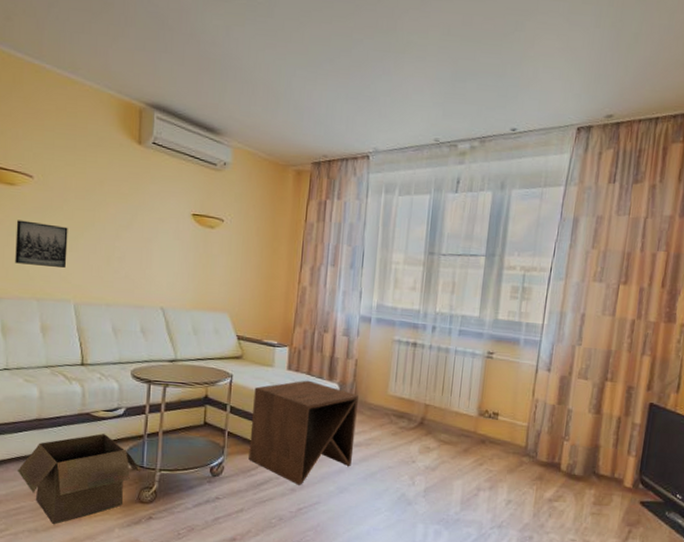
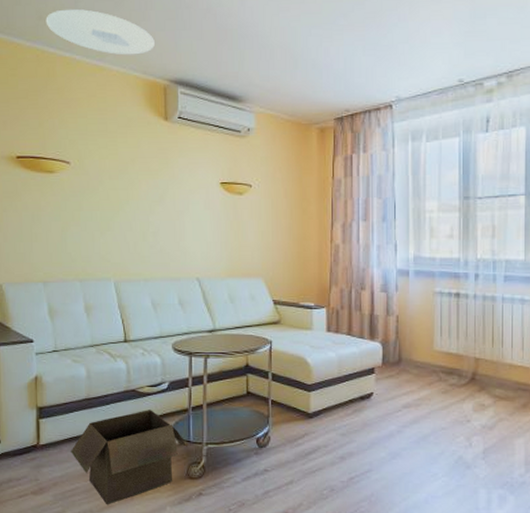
ceiling light: none [14,12,133,72] -> present [45,8,155,55]
wall art: present [15,220,68,268] -> none [57,205,105,247]
side table: present [249,380,358,485] -> none [294,341,403,453]

